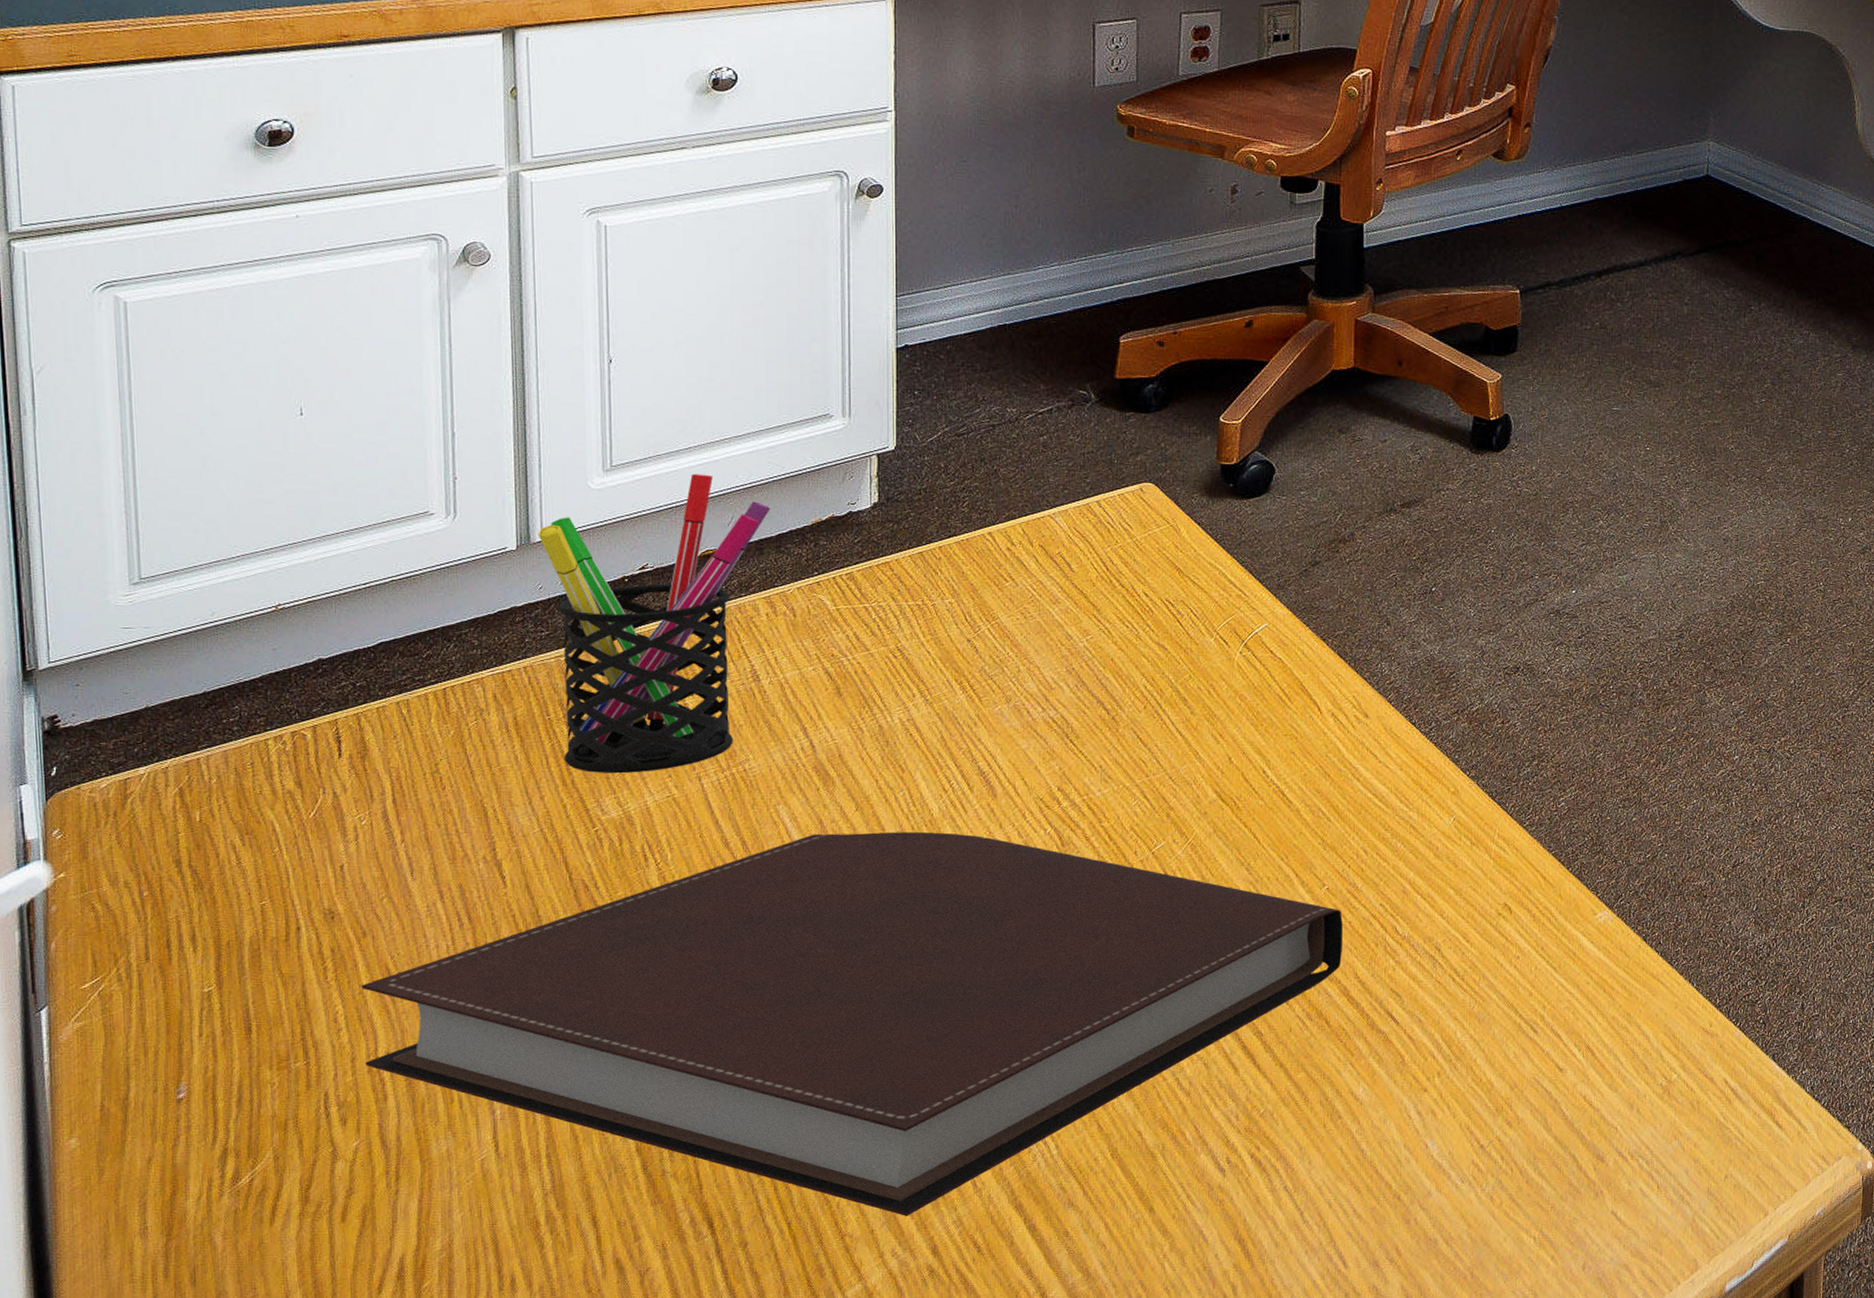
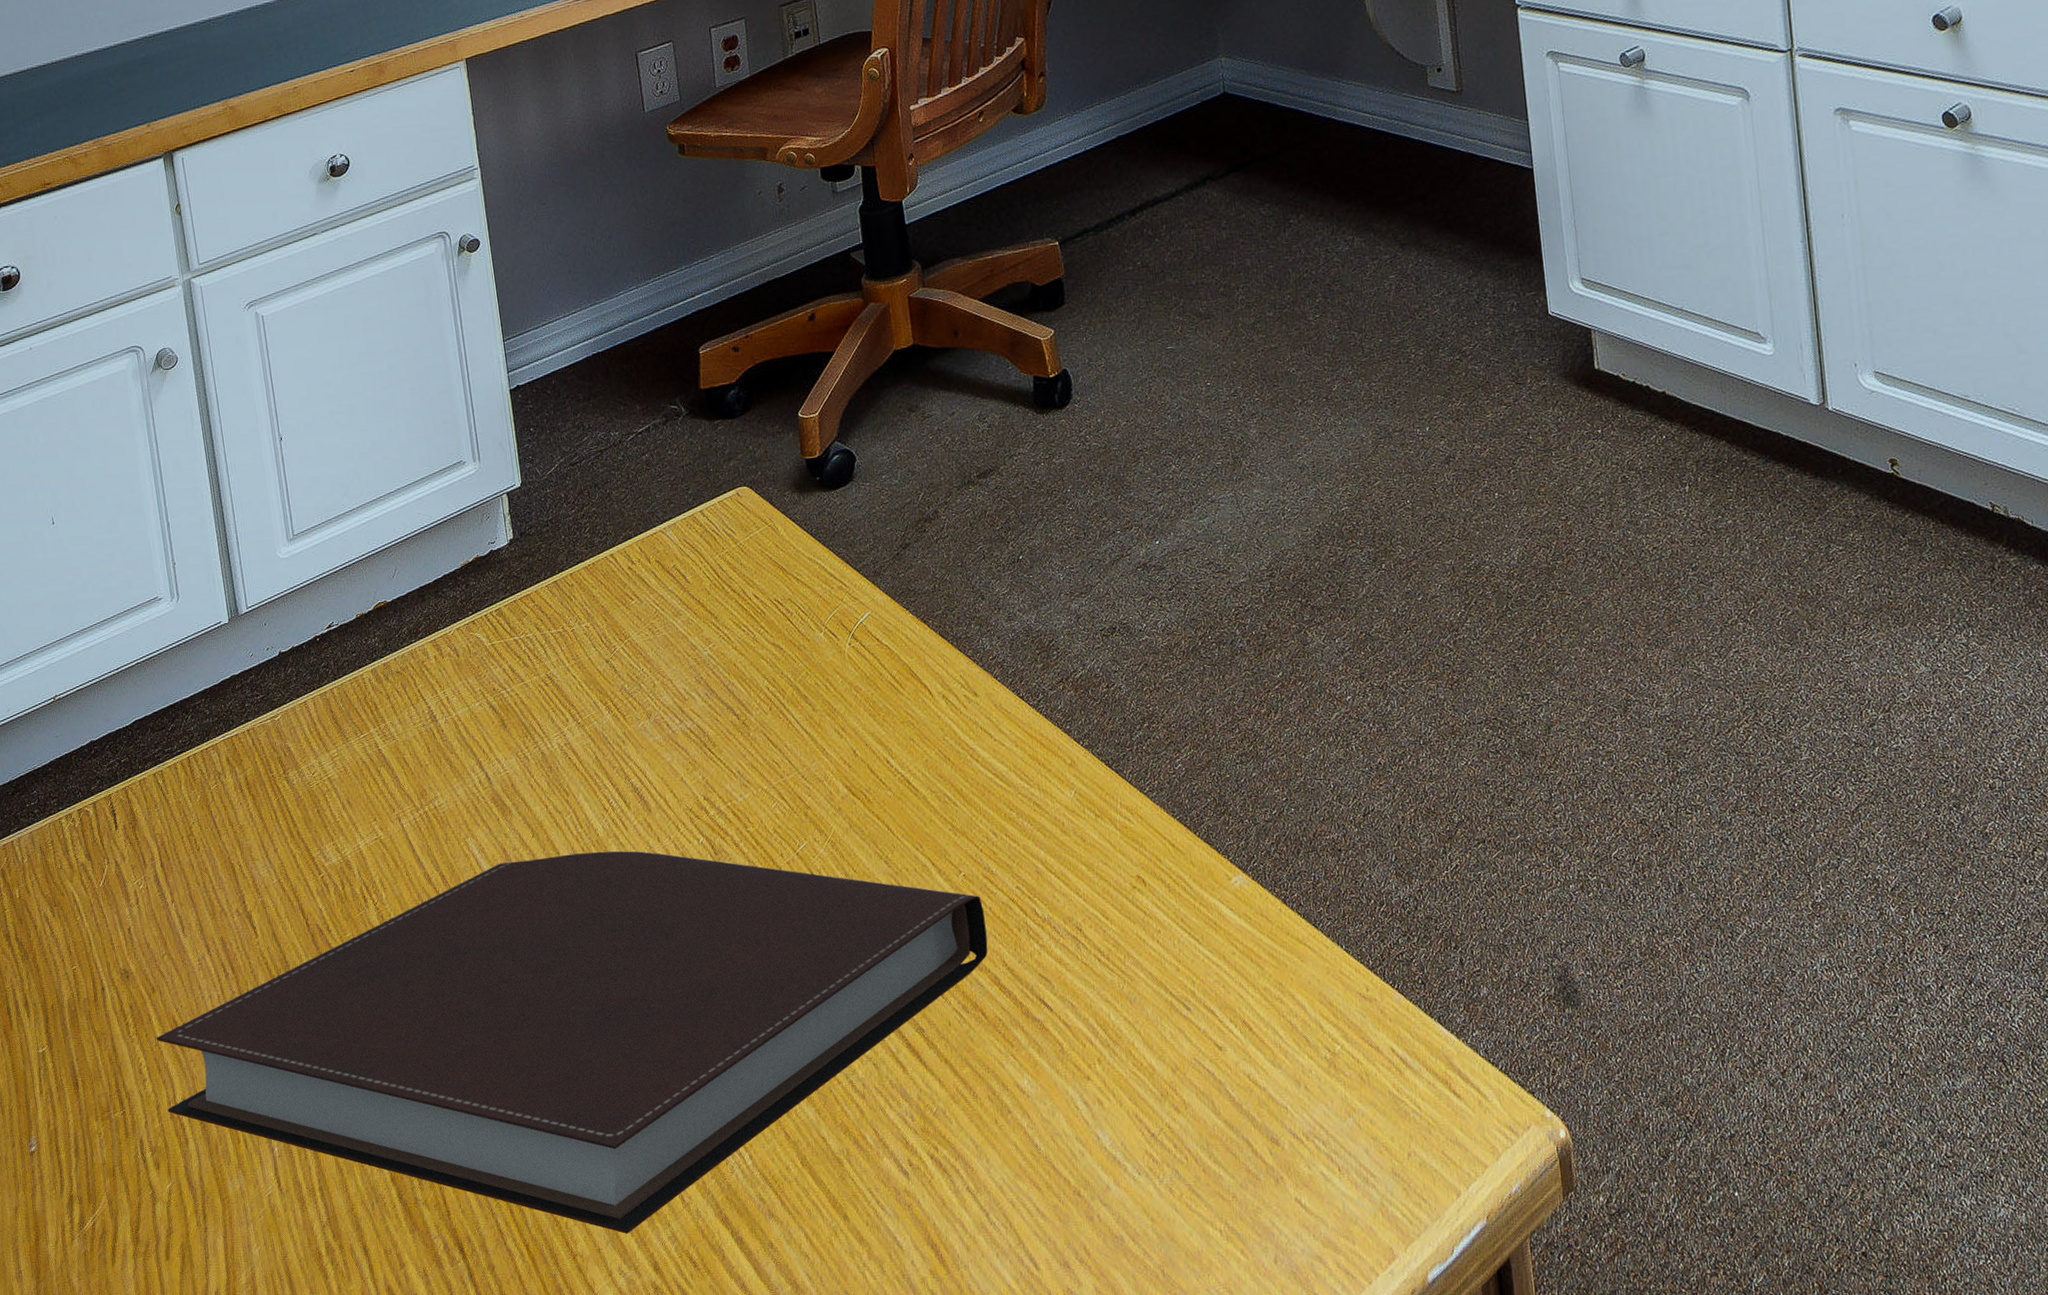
pen holder: present [538,473,771,774] -> none [243,532,426,823]

